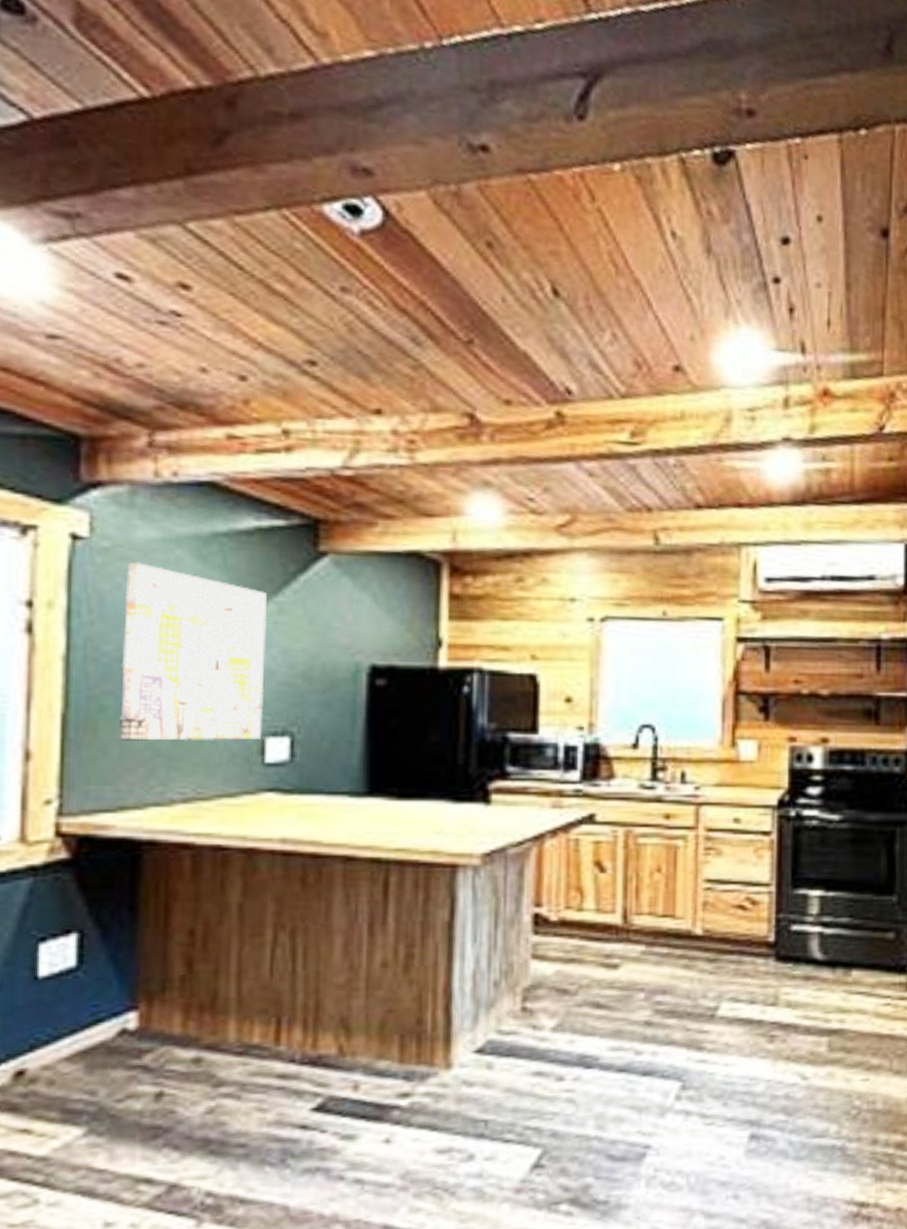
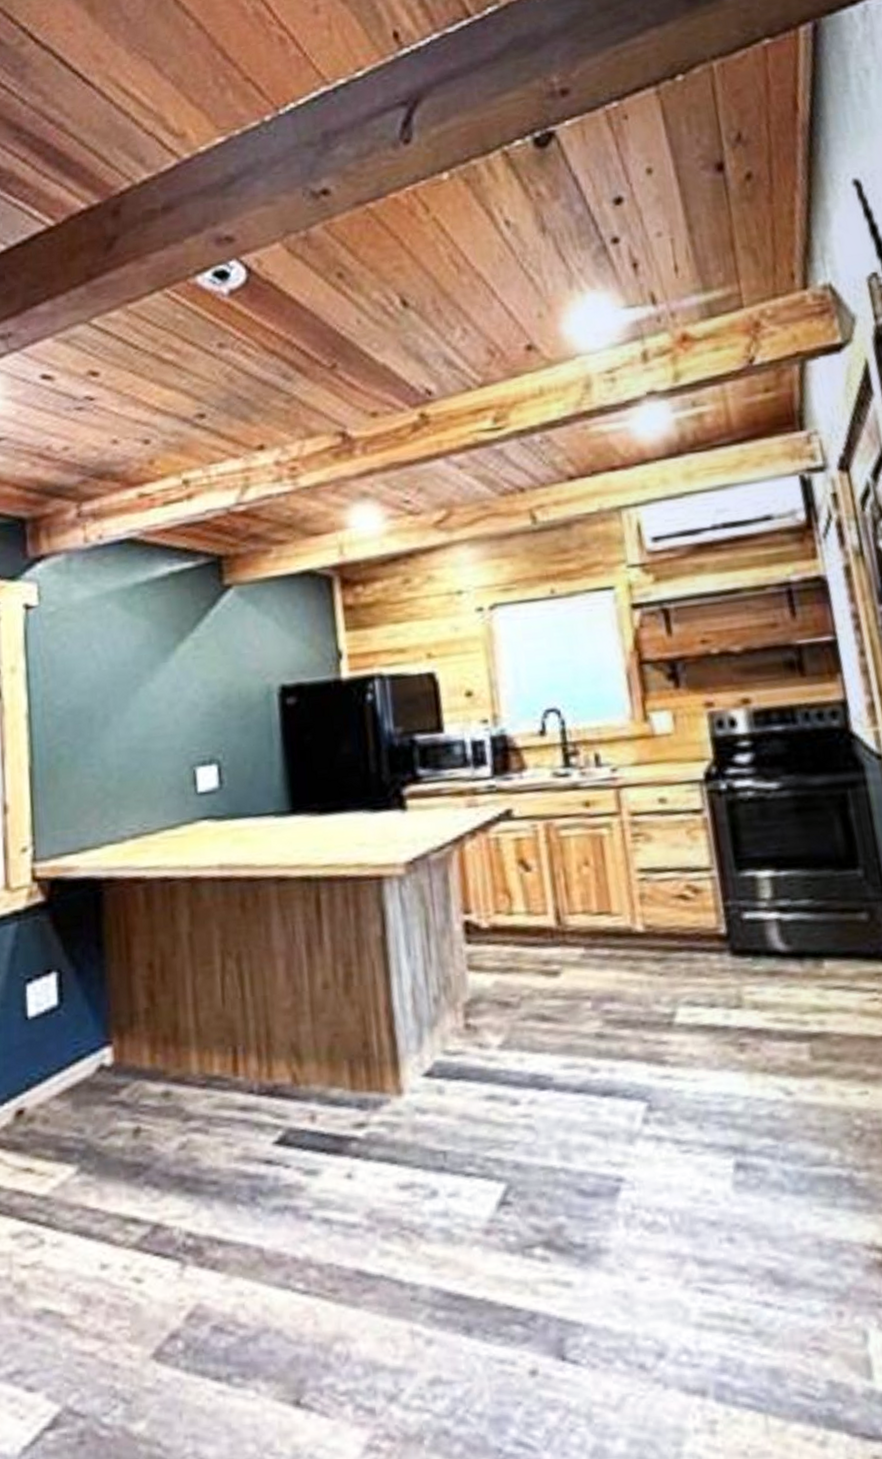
wall art: present [118,562,268,741] -> none [70,621,193,786]

